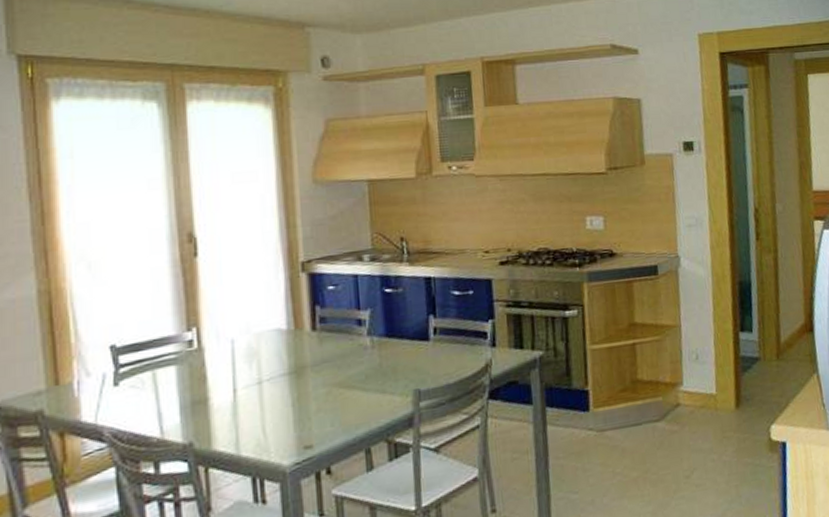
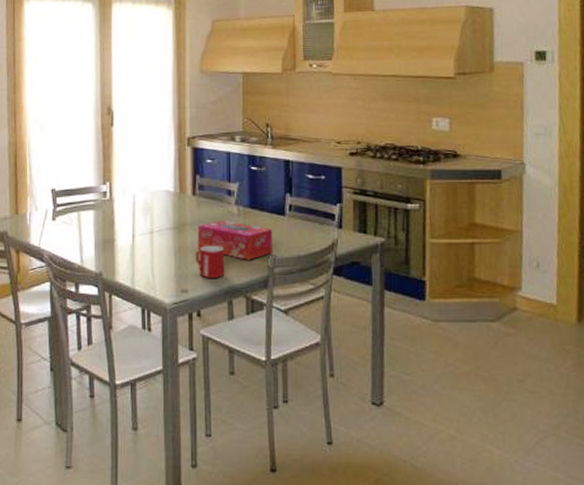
mug: none [319,386,359,427] -> present [195,245,225,278]
tissue box: none [321,355,416,399] -> present [197,219,272,260]

